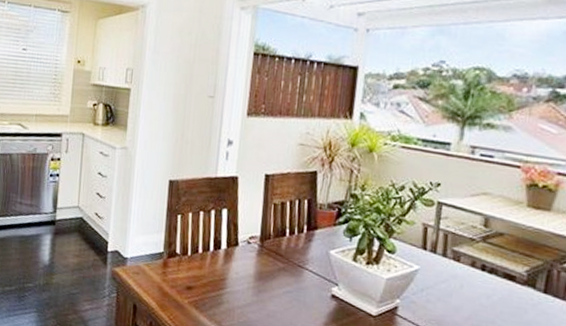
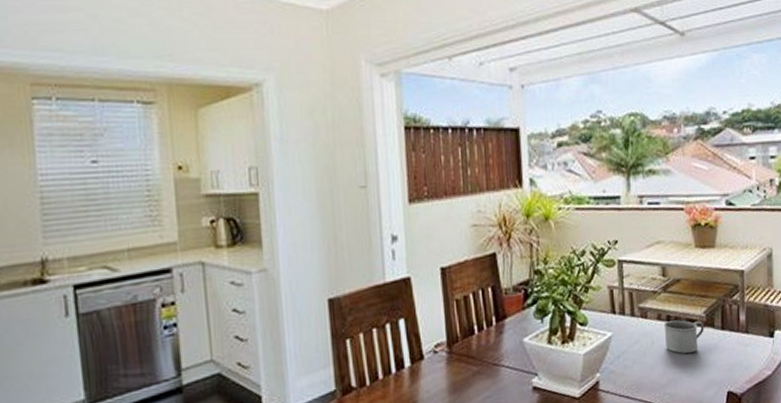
mug: none [475,270,523,307] -> present [663,320,704,354]

